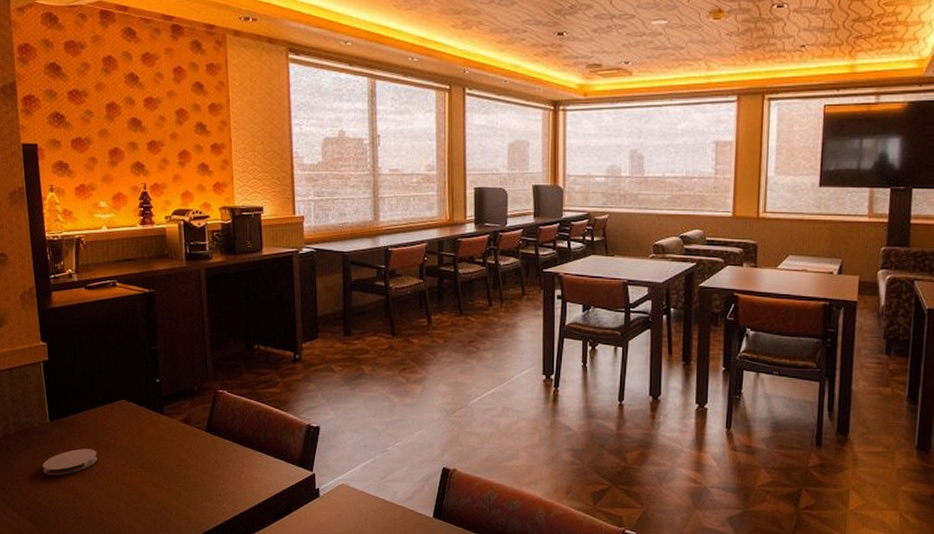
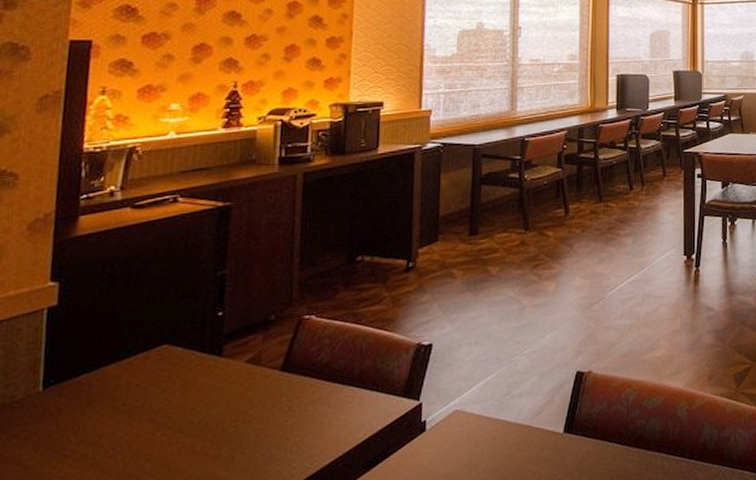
coaster: present [43,448,98,476] -> none [17,418,113,468]

